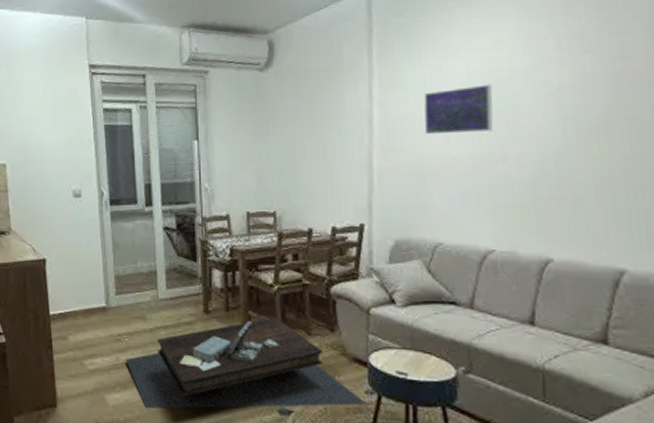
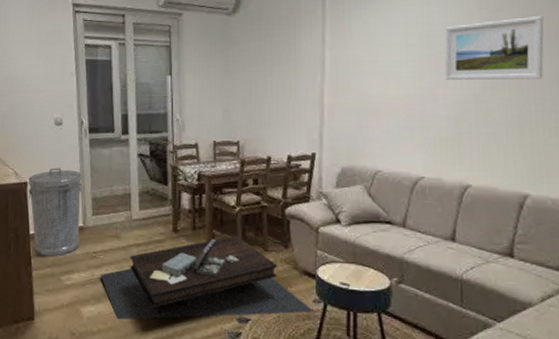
trash can: none [47,243,104,341] -> present [28,167,82,258]
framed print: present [424,84,494,135] -> none [368,34,425,76]
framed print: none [517,56,642,137] -> present [445,15,544,80]

